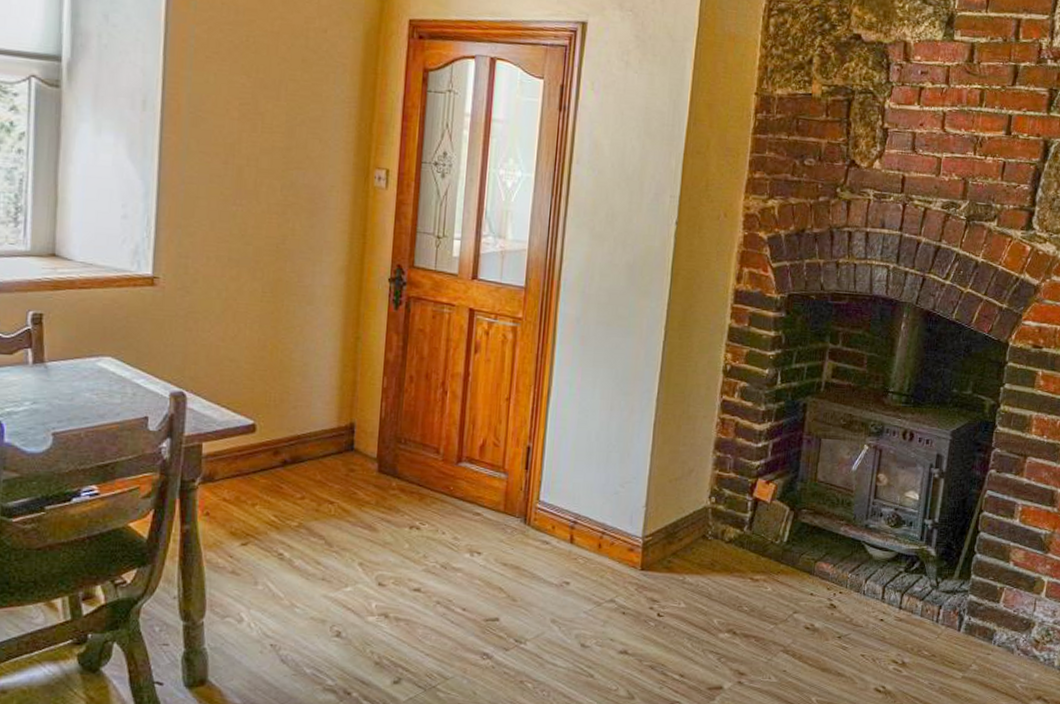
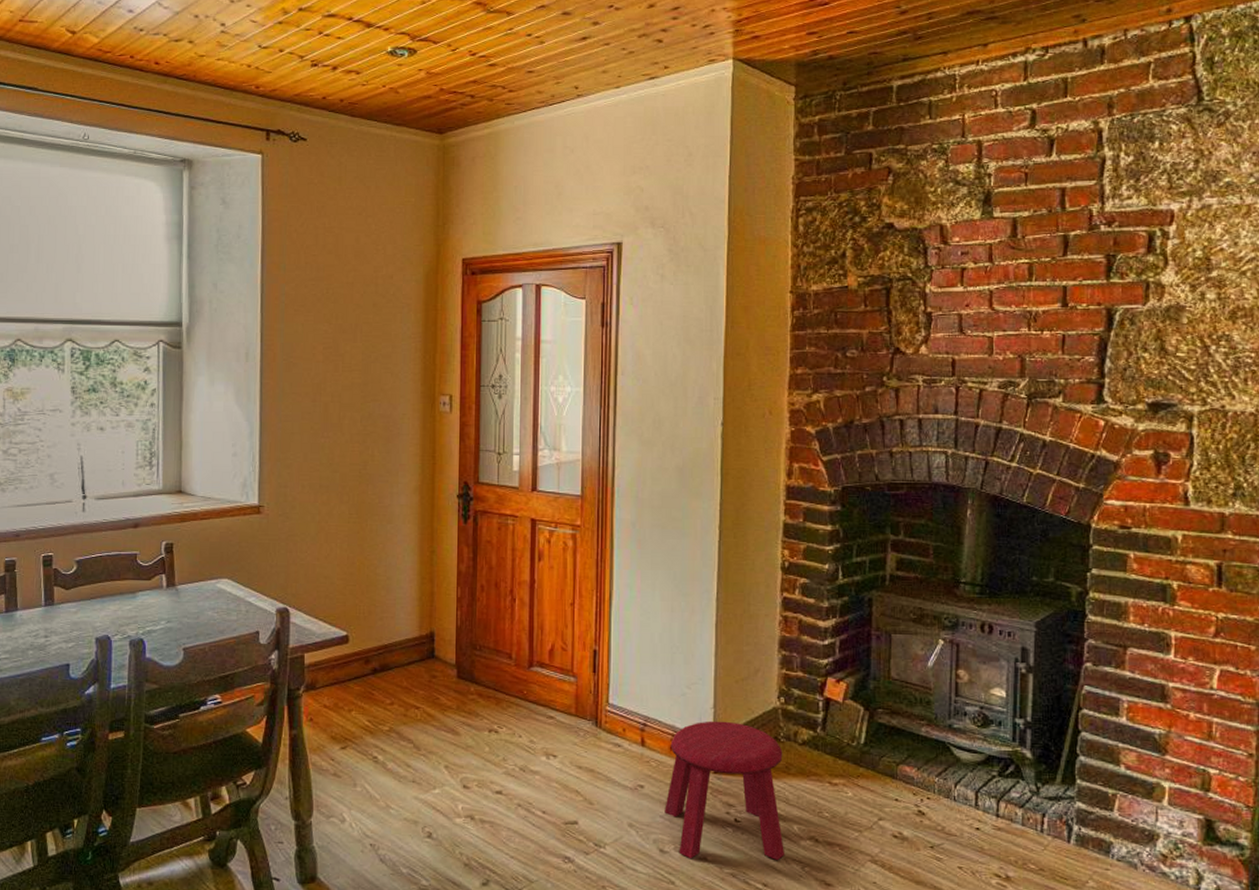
stool: none [589,519,710,652] -> present [665,721,784,860]

